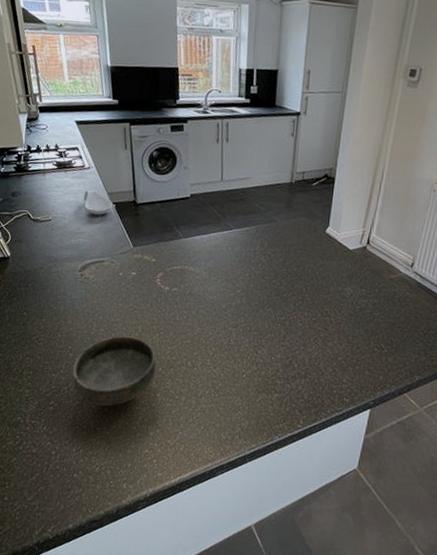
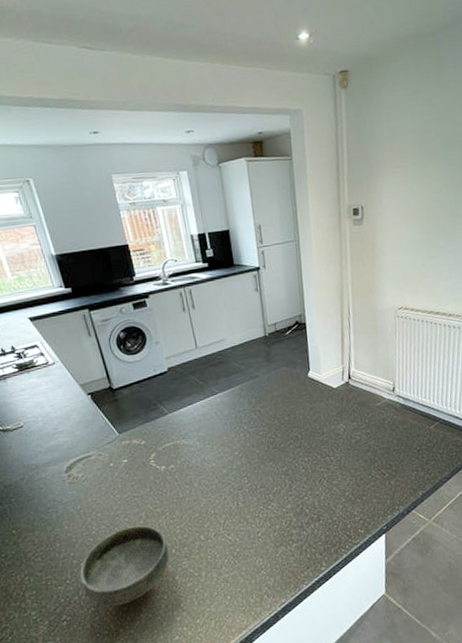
spoon rest: present [83,189,113,215] -> none [53,384,88,411]

